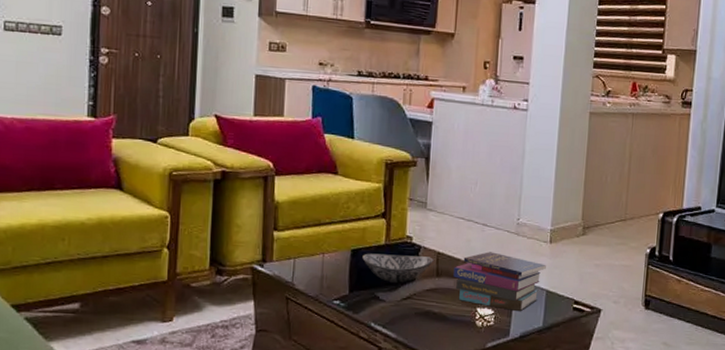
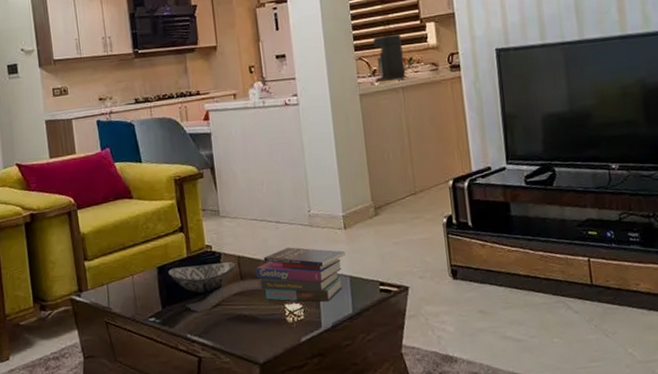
coffee maker: none [608,58,641,106] -> present [373,33,406,82]

